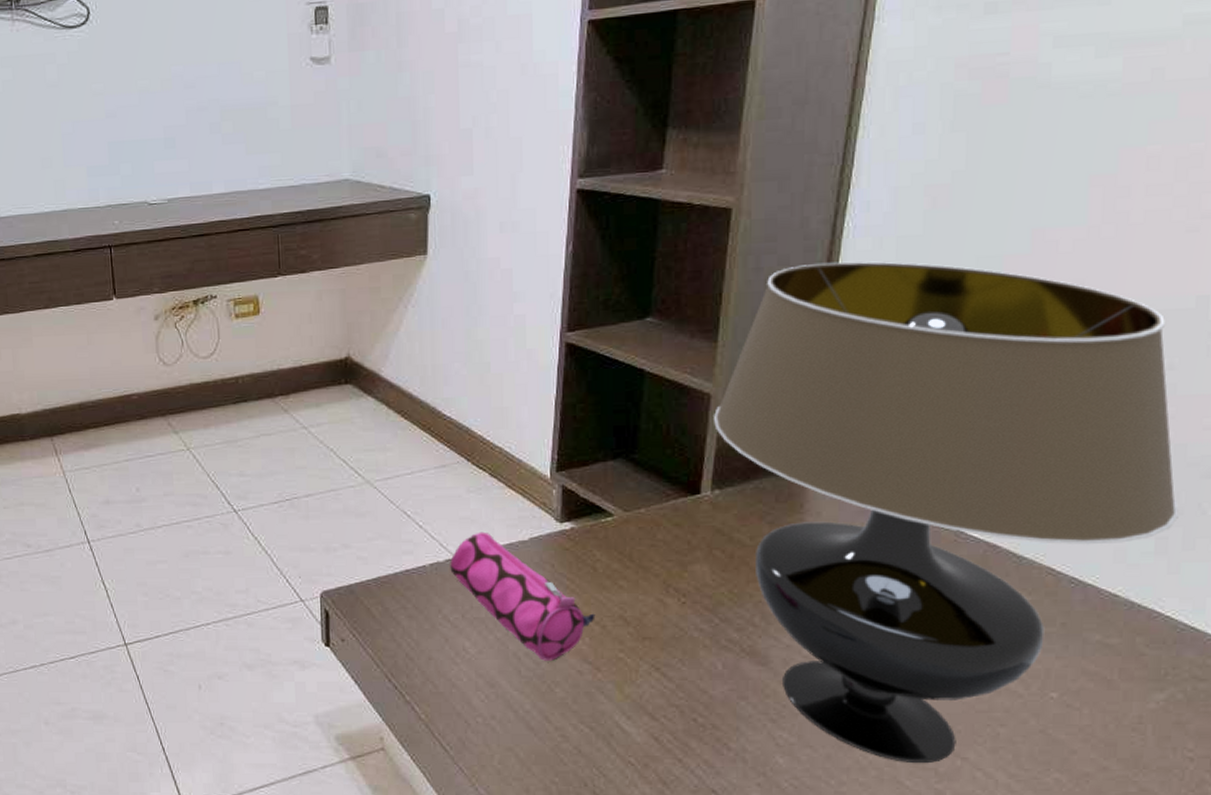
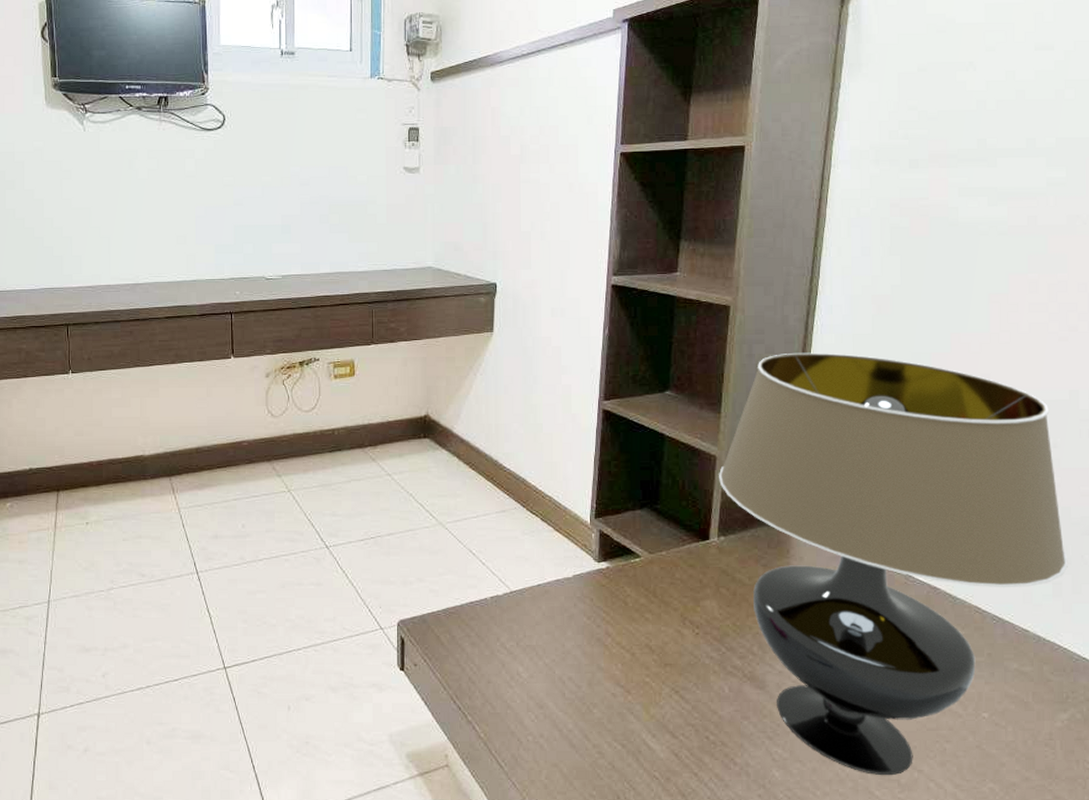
pencil case: present [450,531,596,661] -> none [507,569,626,684]

